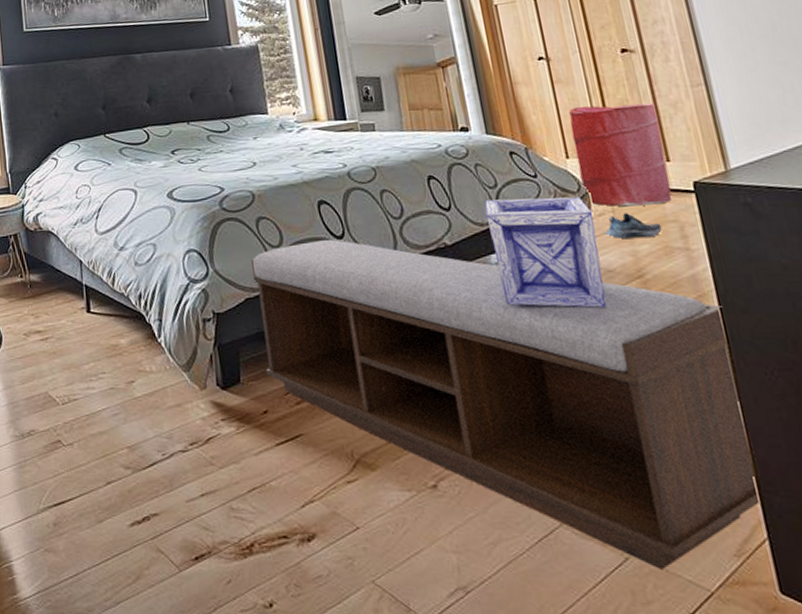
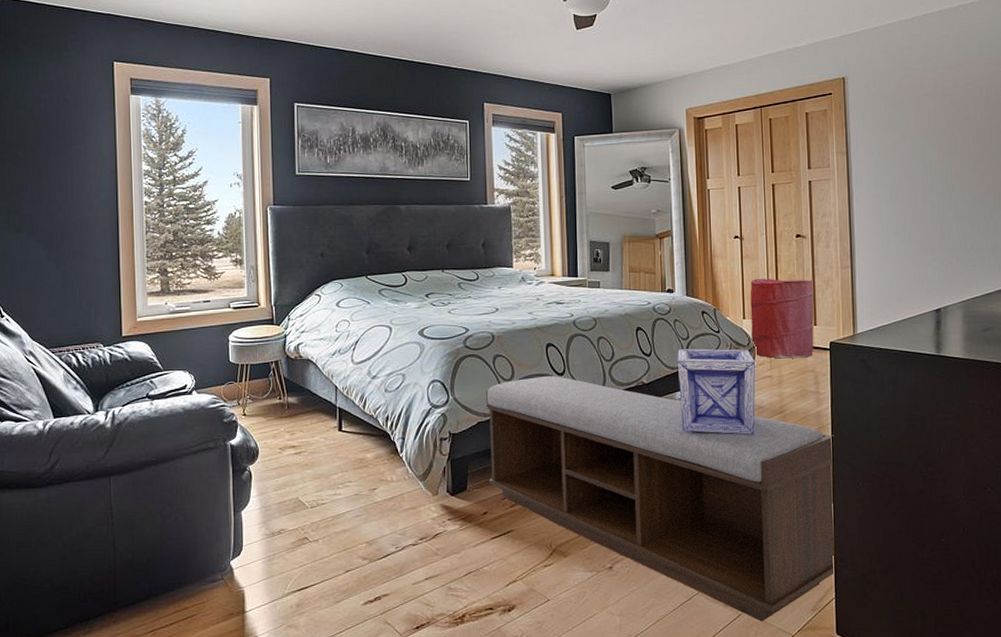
shoe: present [605,213,662,239] -> none [762,363,802,383]

